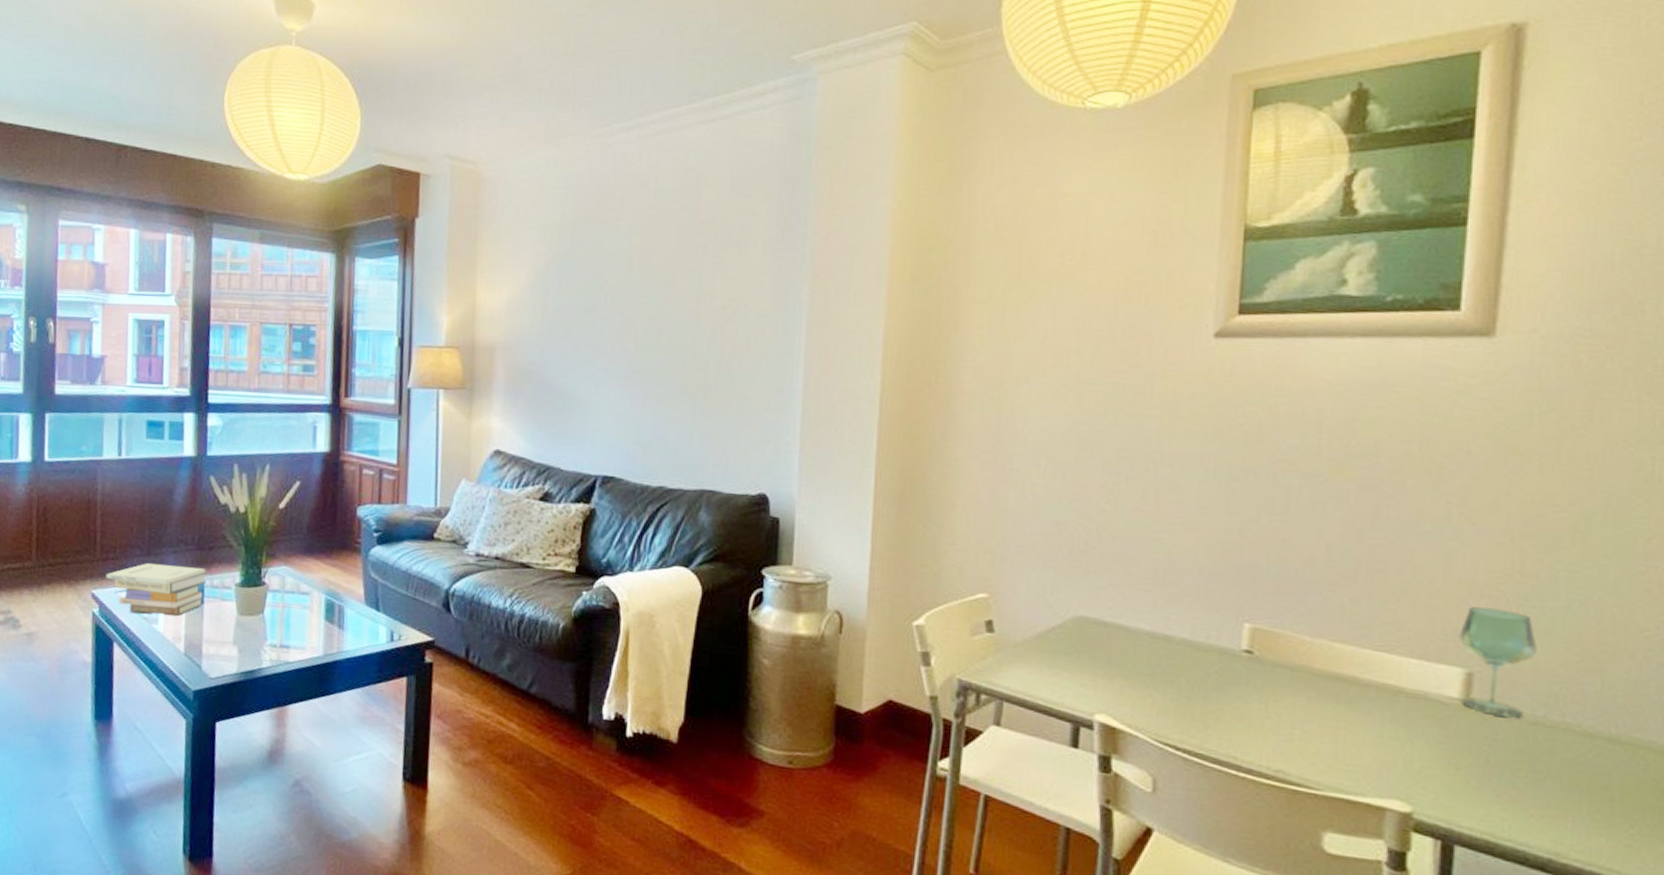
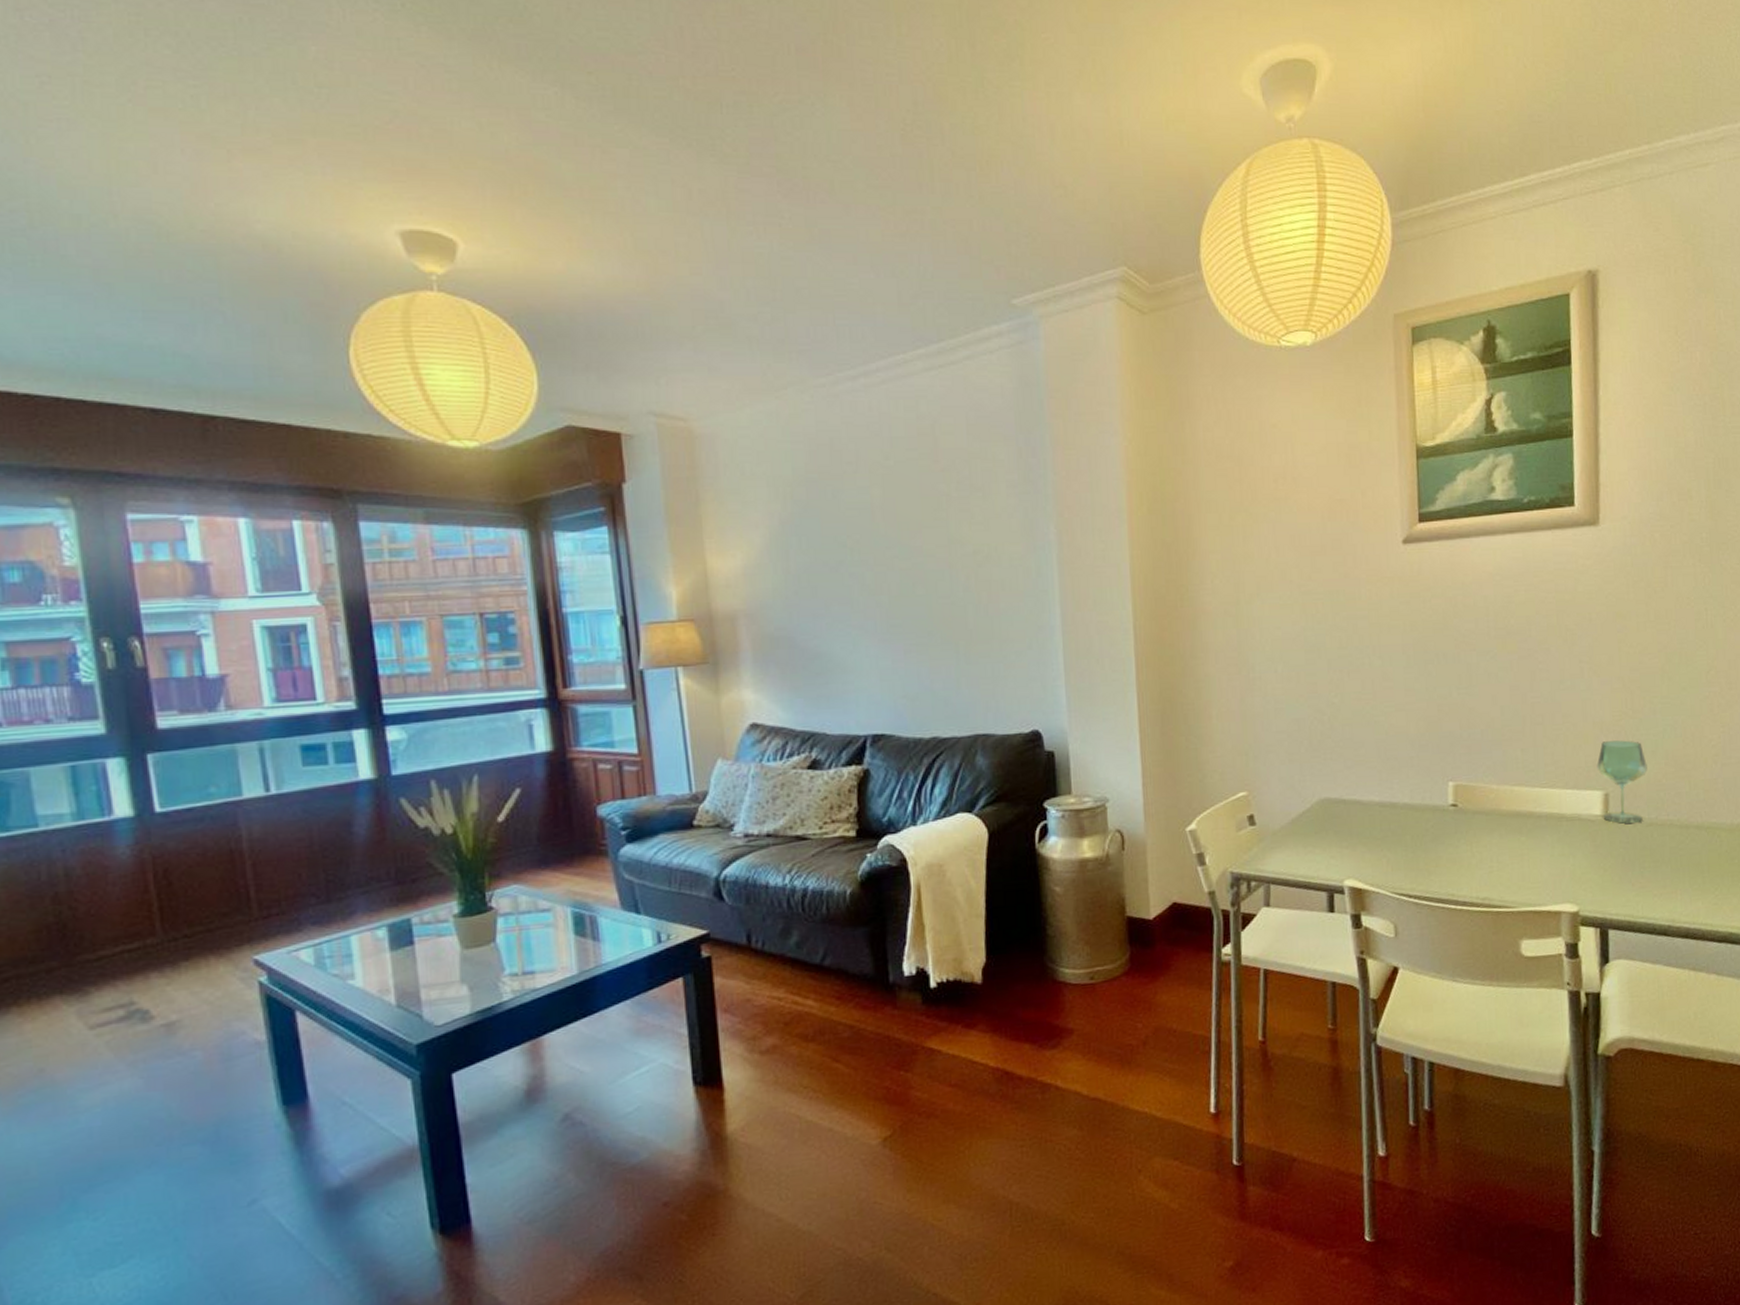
books: present [105,563,207,616] -> none [271,905,414,972]

